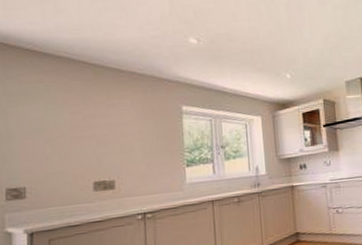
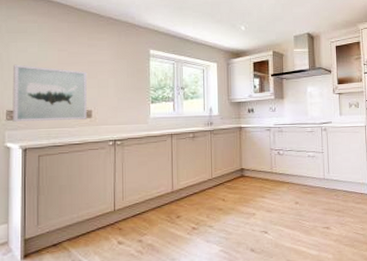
wall art: none [12,132,109,202] -> present [12,64,88,122]

